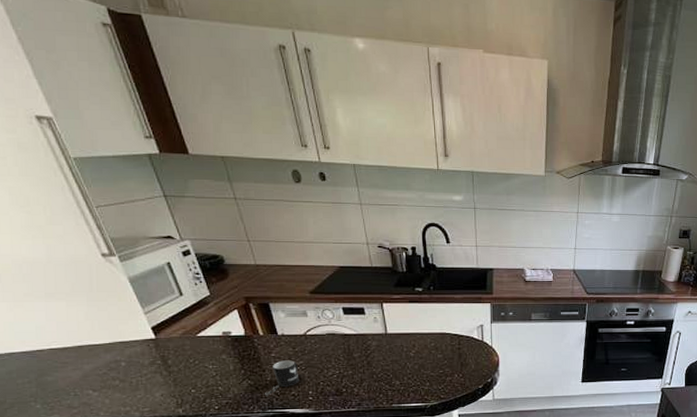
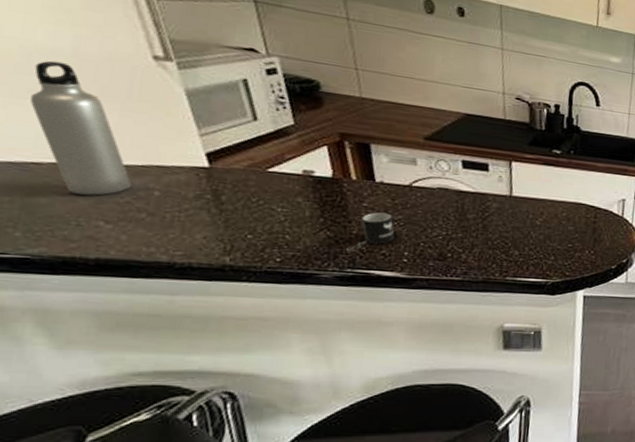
water bottle: none [25,269,106,371] -> present [30,60,132,196]

